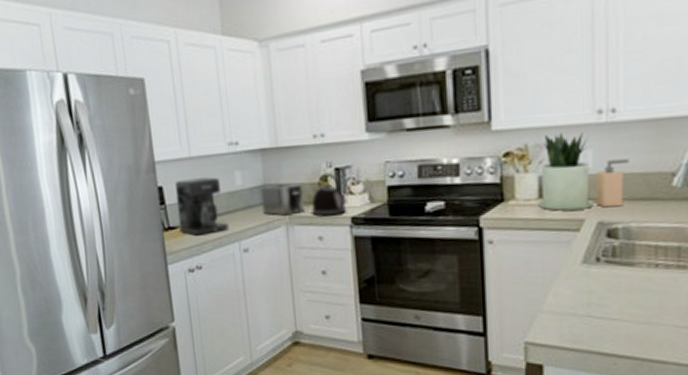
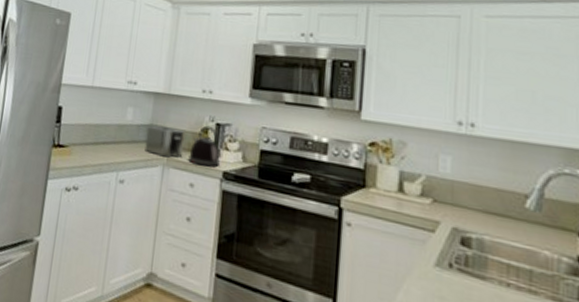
coffee maker: present [175,177,229,236] -> none [67,104,113,159]
planter: present [538,132,595,211] -> none [397,134,451,212]
soap dispenser: present [595,159,629,208] -> none [451,170,485,217]

